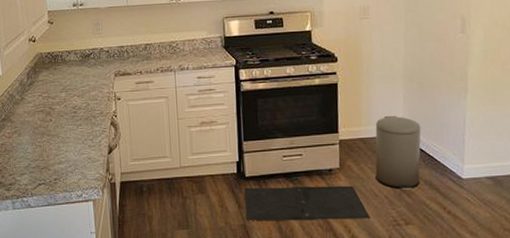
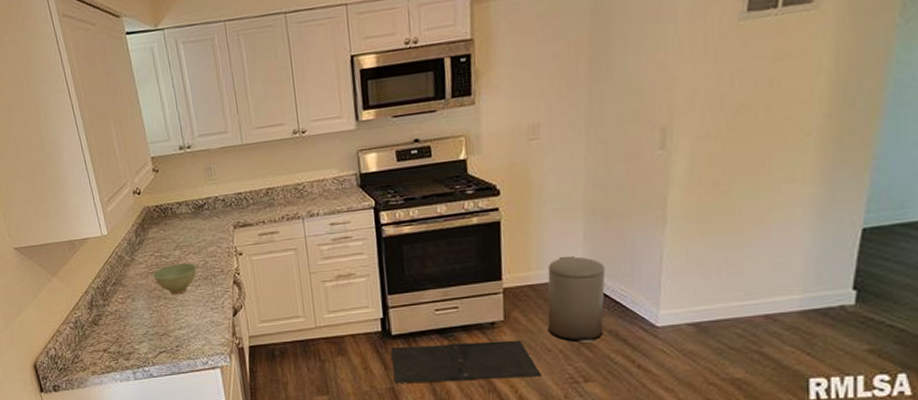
bowl: none [39,104,79,132] -> present [152,263,197,295]

